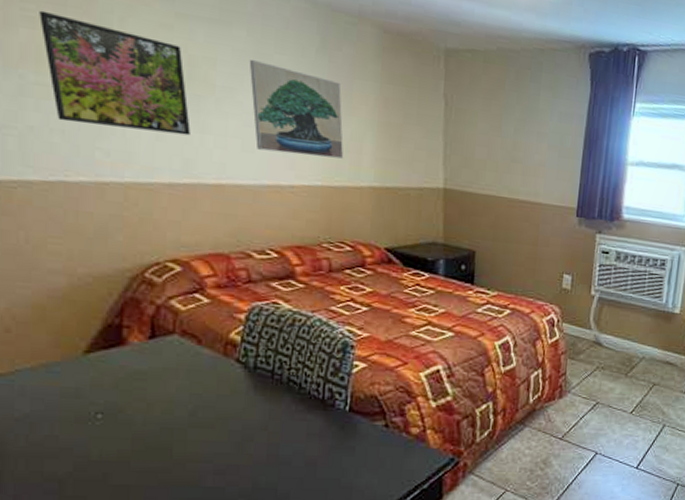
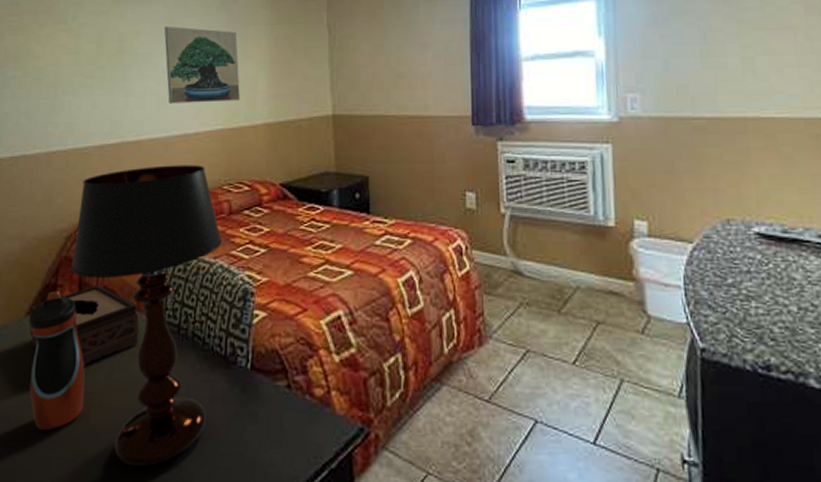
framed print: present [39,10,191,136] -> none [20,19,118,104]
tissue box: none [88,328,227,405] -> present [28,285,140,367]
water bottle: none [88,331,165,462] -> present [29,291,86,431]
table lamp: none [139,213,321,491] -> present [71,165,222,467]

